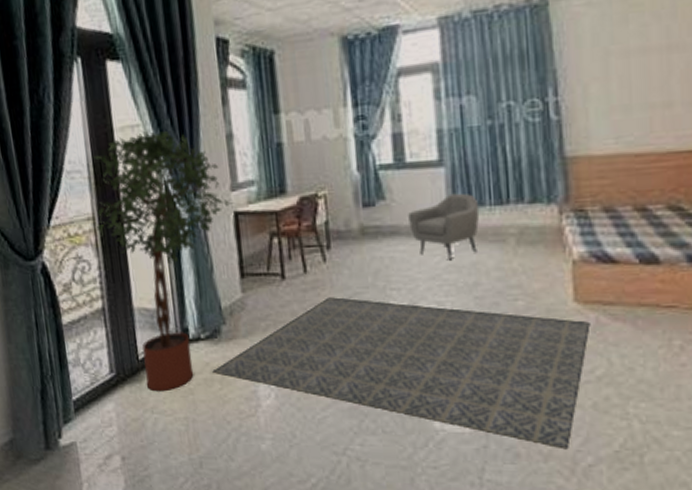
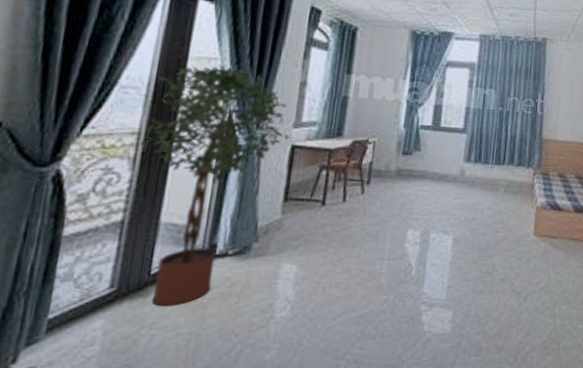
area rug: present [212,297,590,450] -> none [232,223,541,342]
armchair: present [408,193,480,261] -> none [434,153,485,201]

